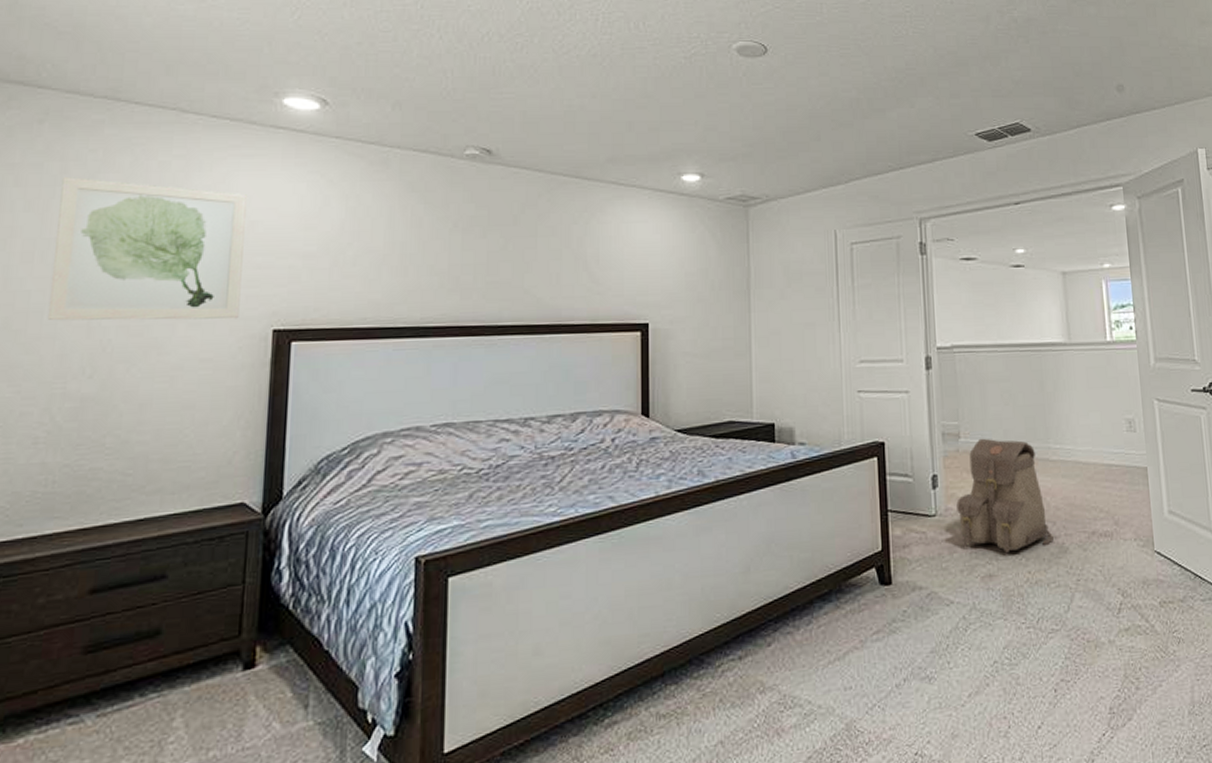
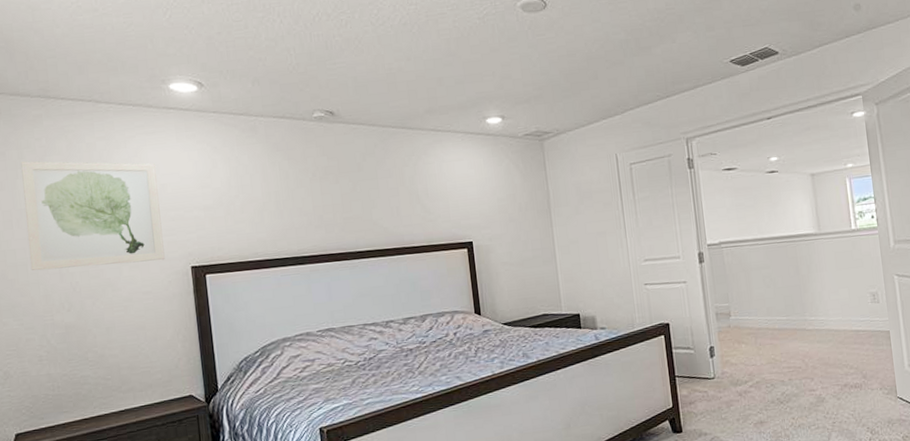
backpack: present [956,438,1054,554] -> none [731,315,812,405]

